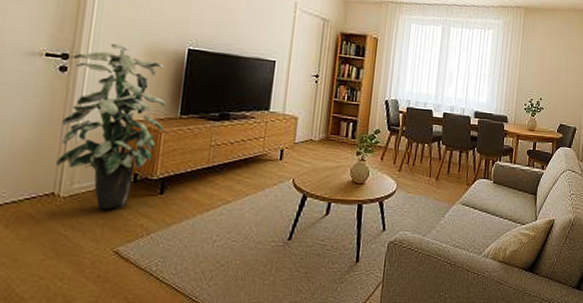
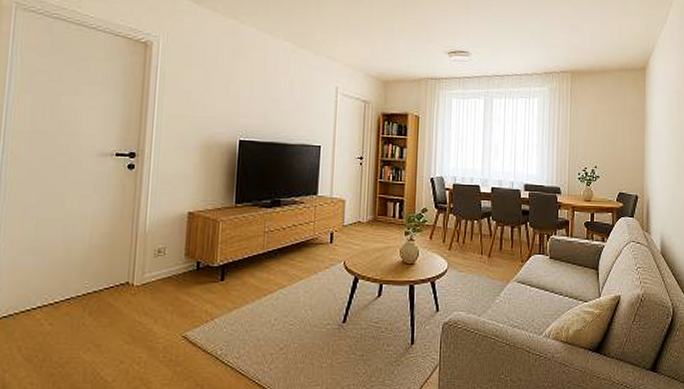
indoor plant: present [56,43,166,210] -> none [129,139,222,298]

